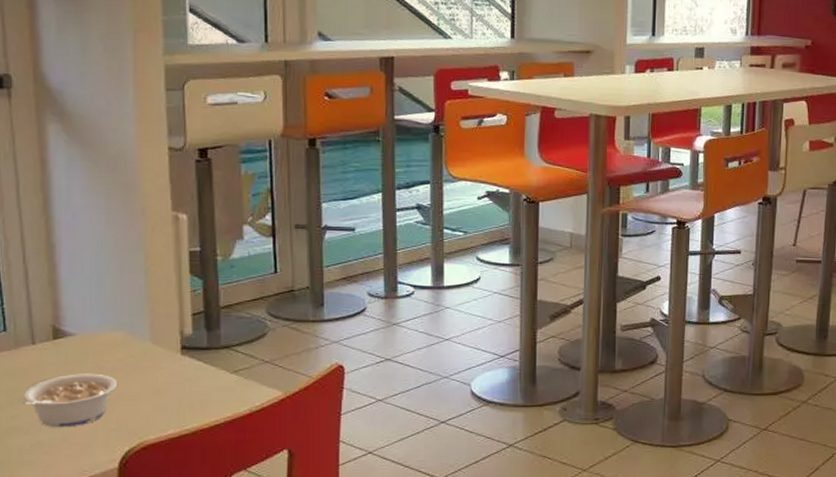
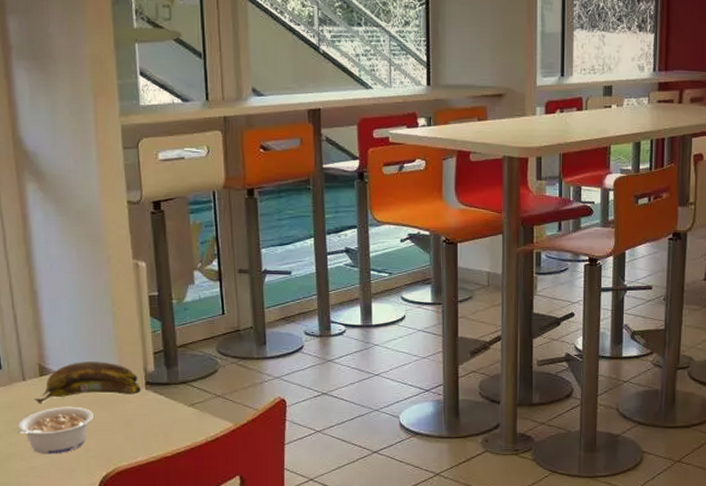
banana: none [44,323,175,371] -> present [34,361,141,404]

